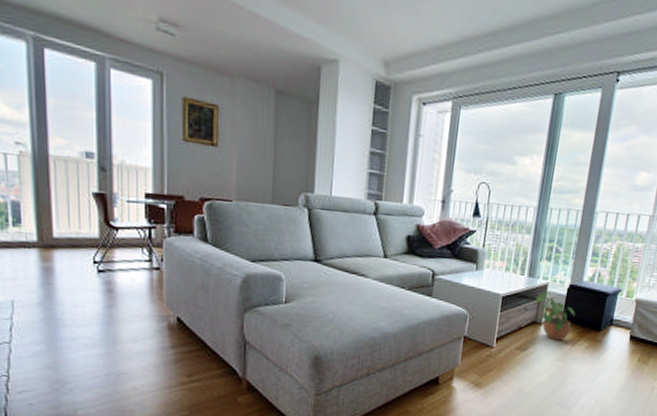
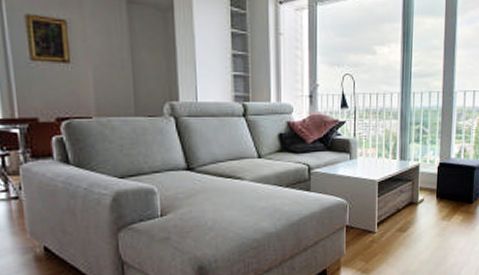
potted plant: present [535,292,576,341] -> none [409,172,448,218]

